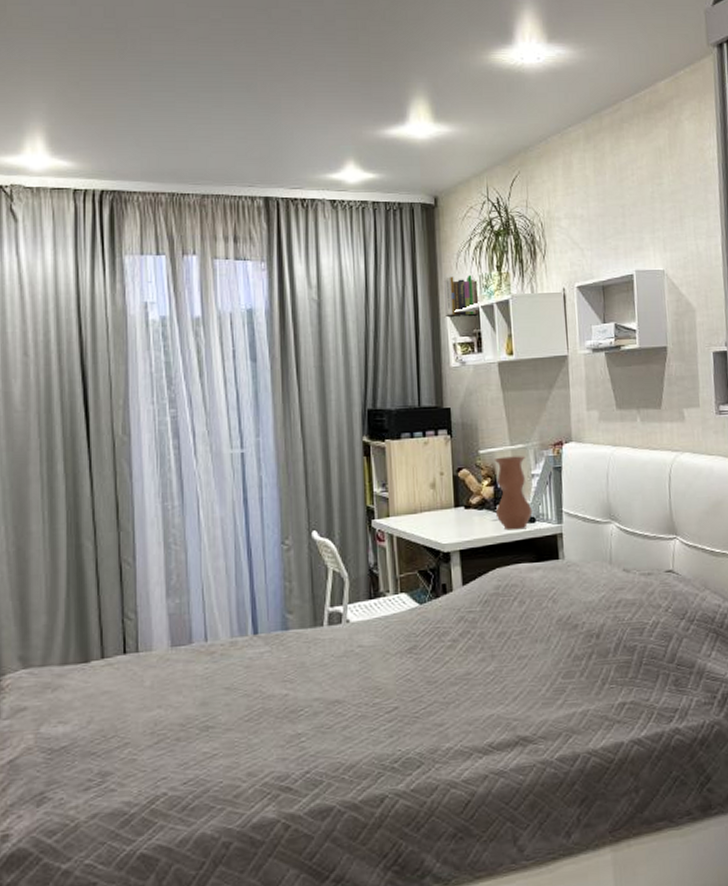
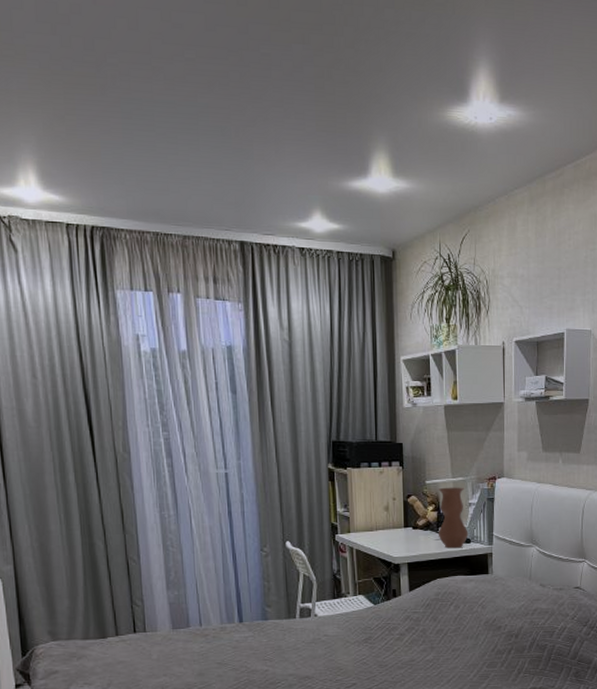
books: present [443,274,480,318] -> none [398,325,430,364]

